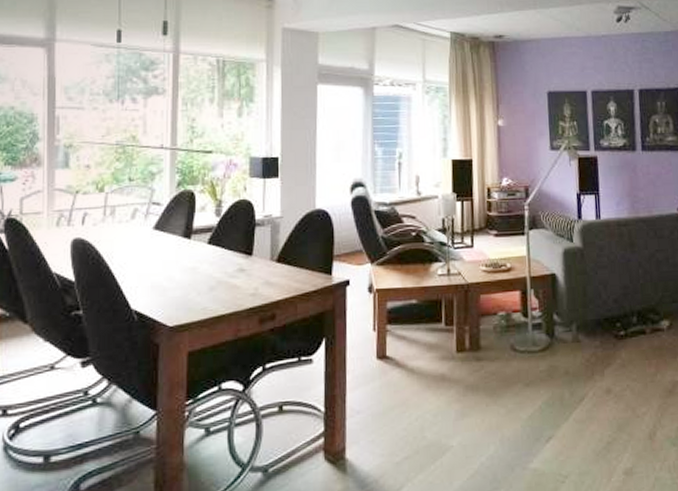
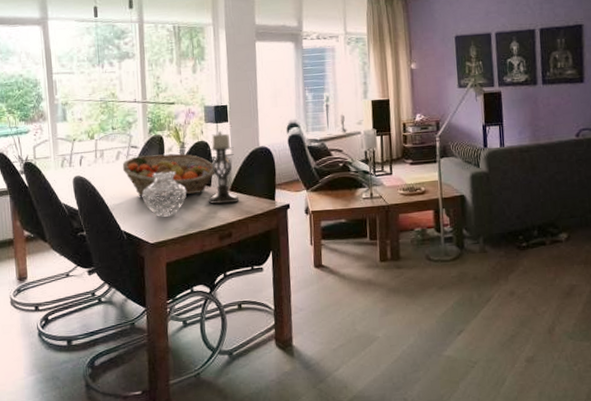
fruit basket: none [138,213,260,268] -> present [122,153,216,197]
vase: none [162,236,220,294] -> present [142,171,186,218]
candle holder: none [247,189,288,279] -> present [208,131,240,205]

